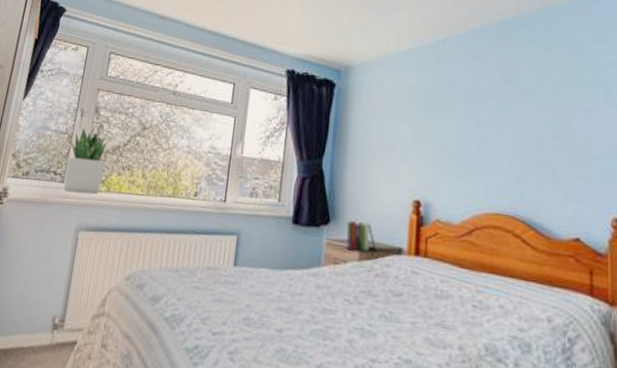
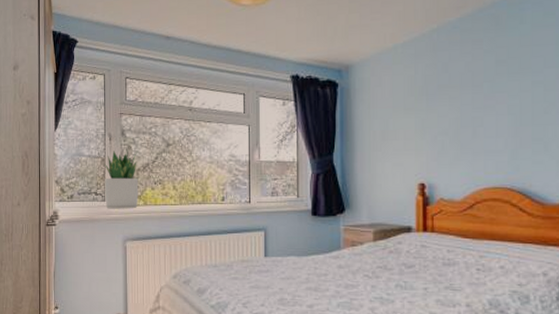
books: present [346,218,377,252] -> none [360,205,389,233]

